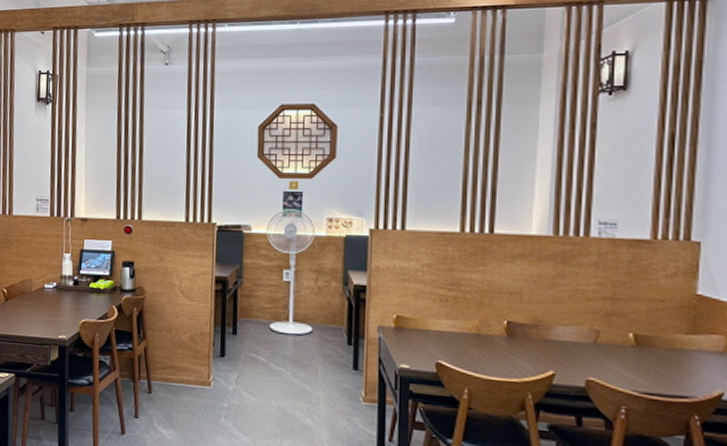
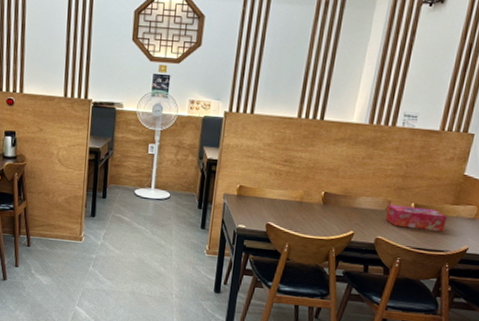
tissue box: none [596,335,683,370] -> present [385,204,447,232]

